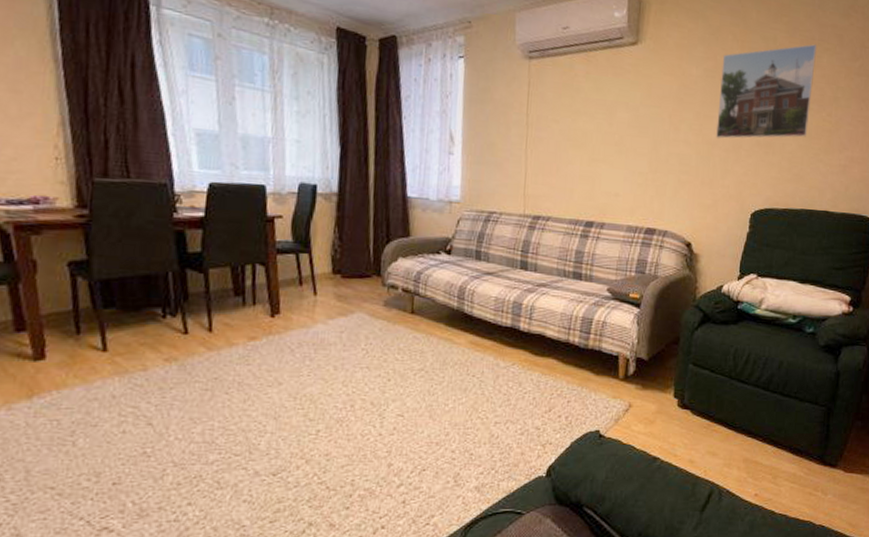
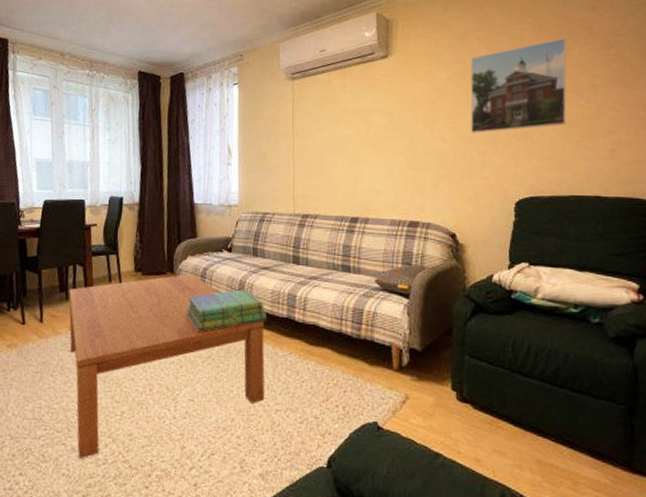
coffee table: none [247,277,487,484] -> present [69,274,265,460]
stack of books: none [395,296,489,343] -> present [186,289,267,333]

